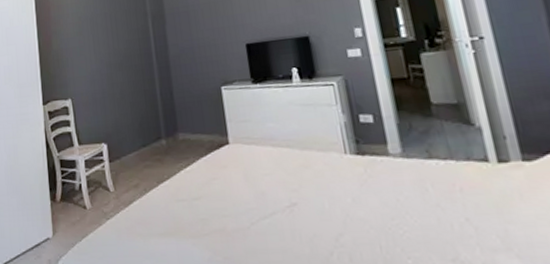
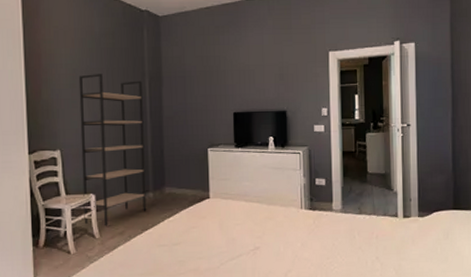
shelving unit: none [84,19,161,179] -> present [78,74,147,226]

